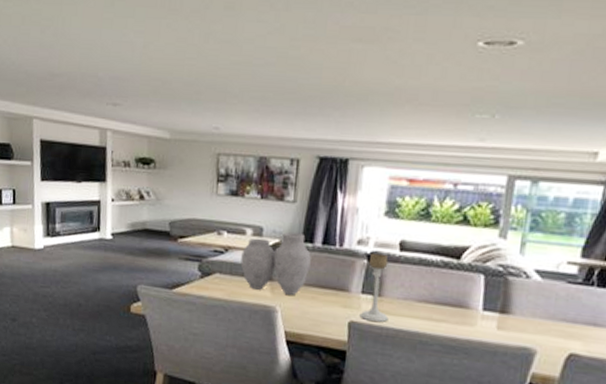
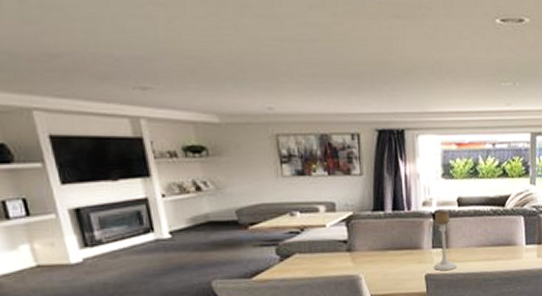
vase: present [240,232,311,295] -> none [318,204,385,262]

